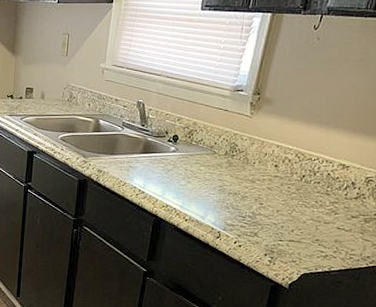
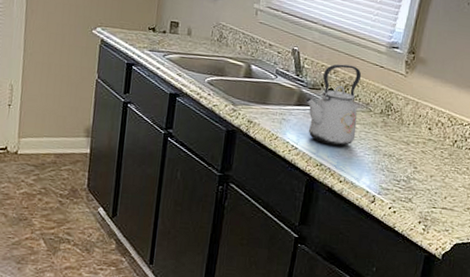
kettle: none [150,111,206,188] -> present [305,64,362,146]

